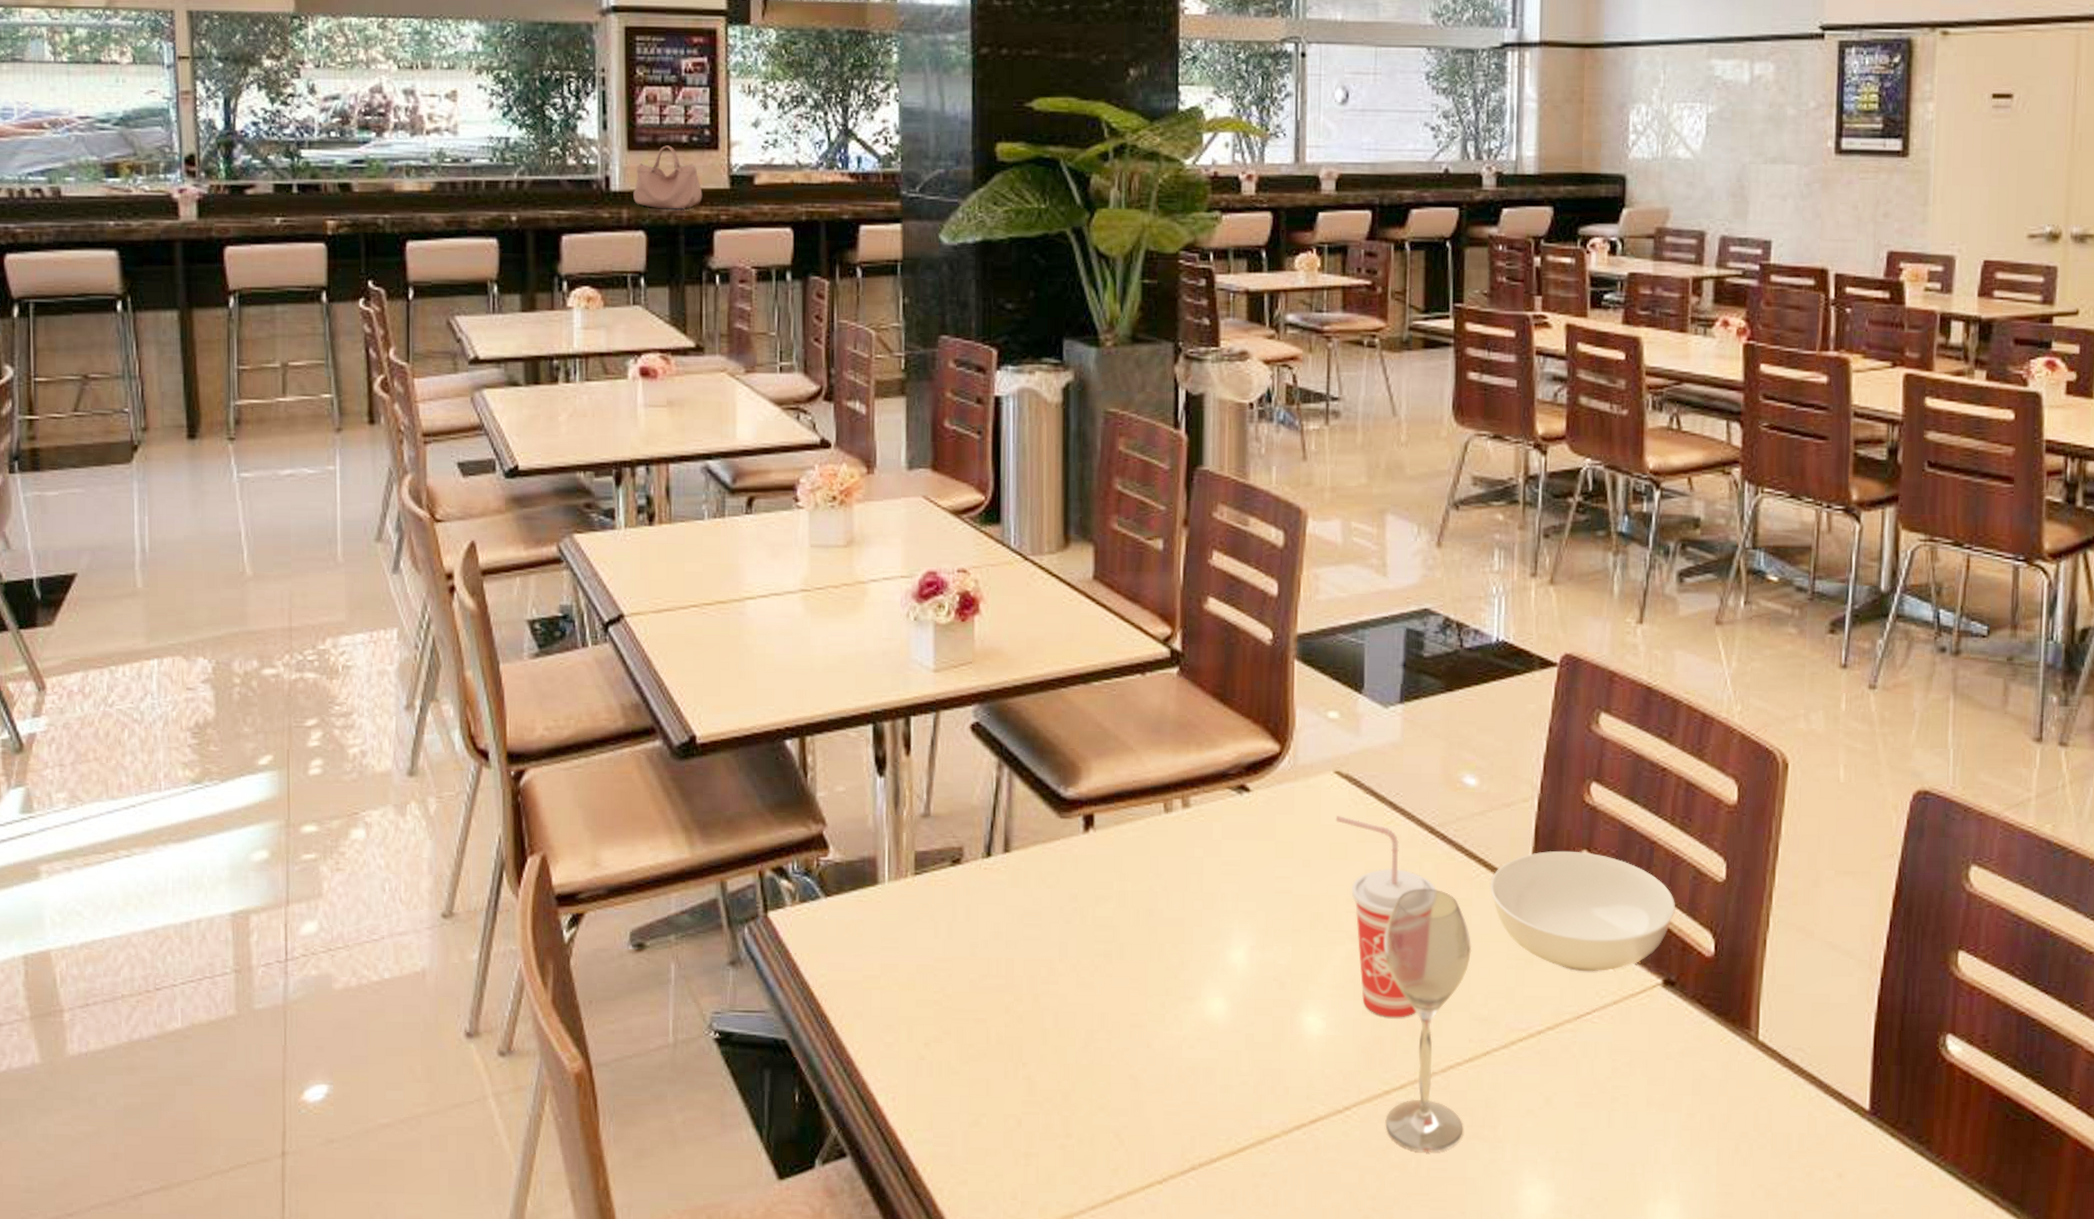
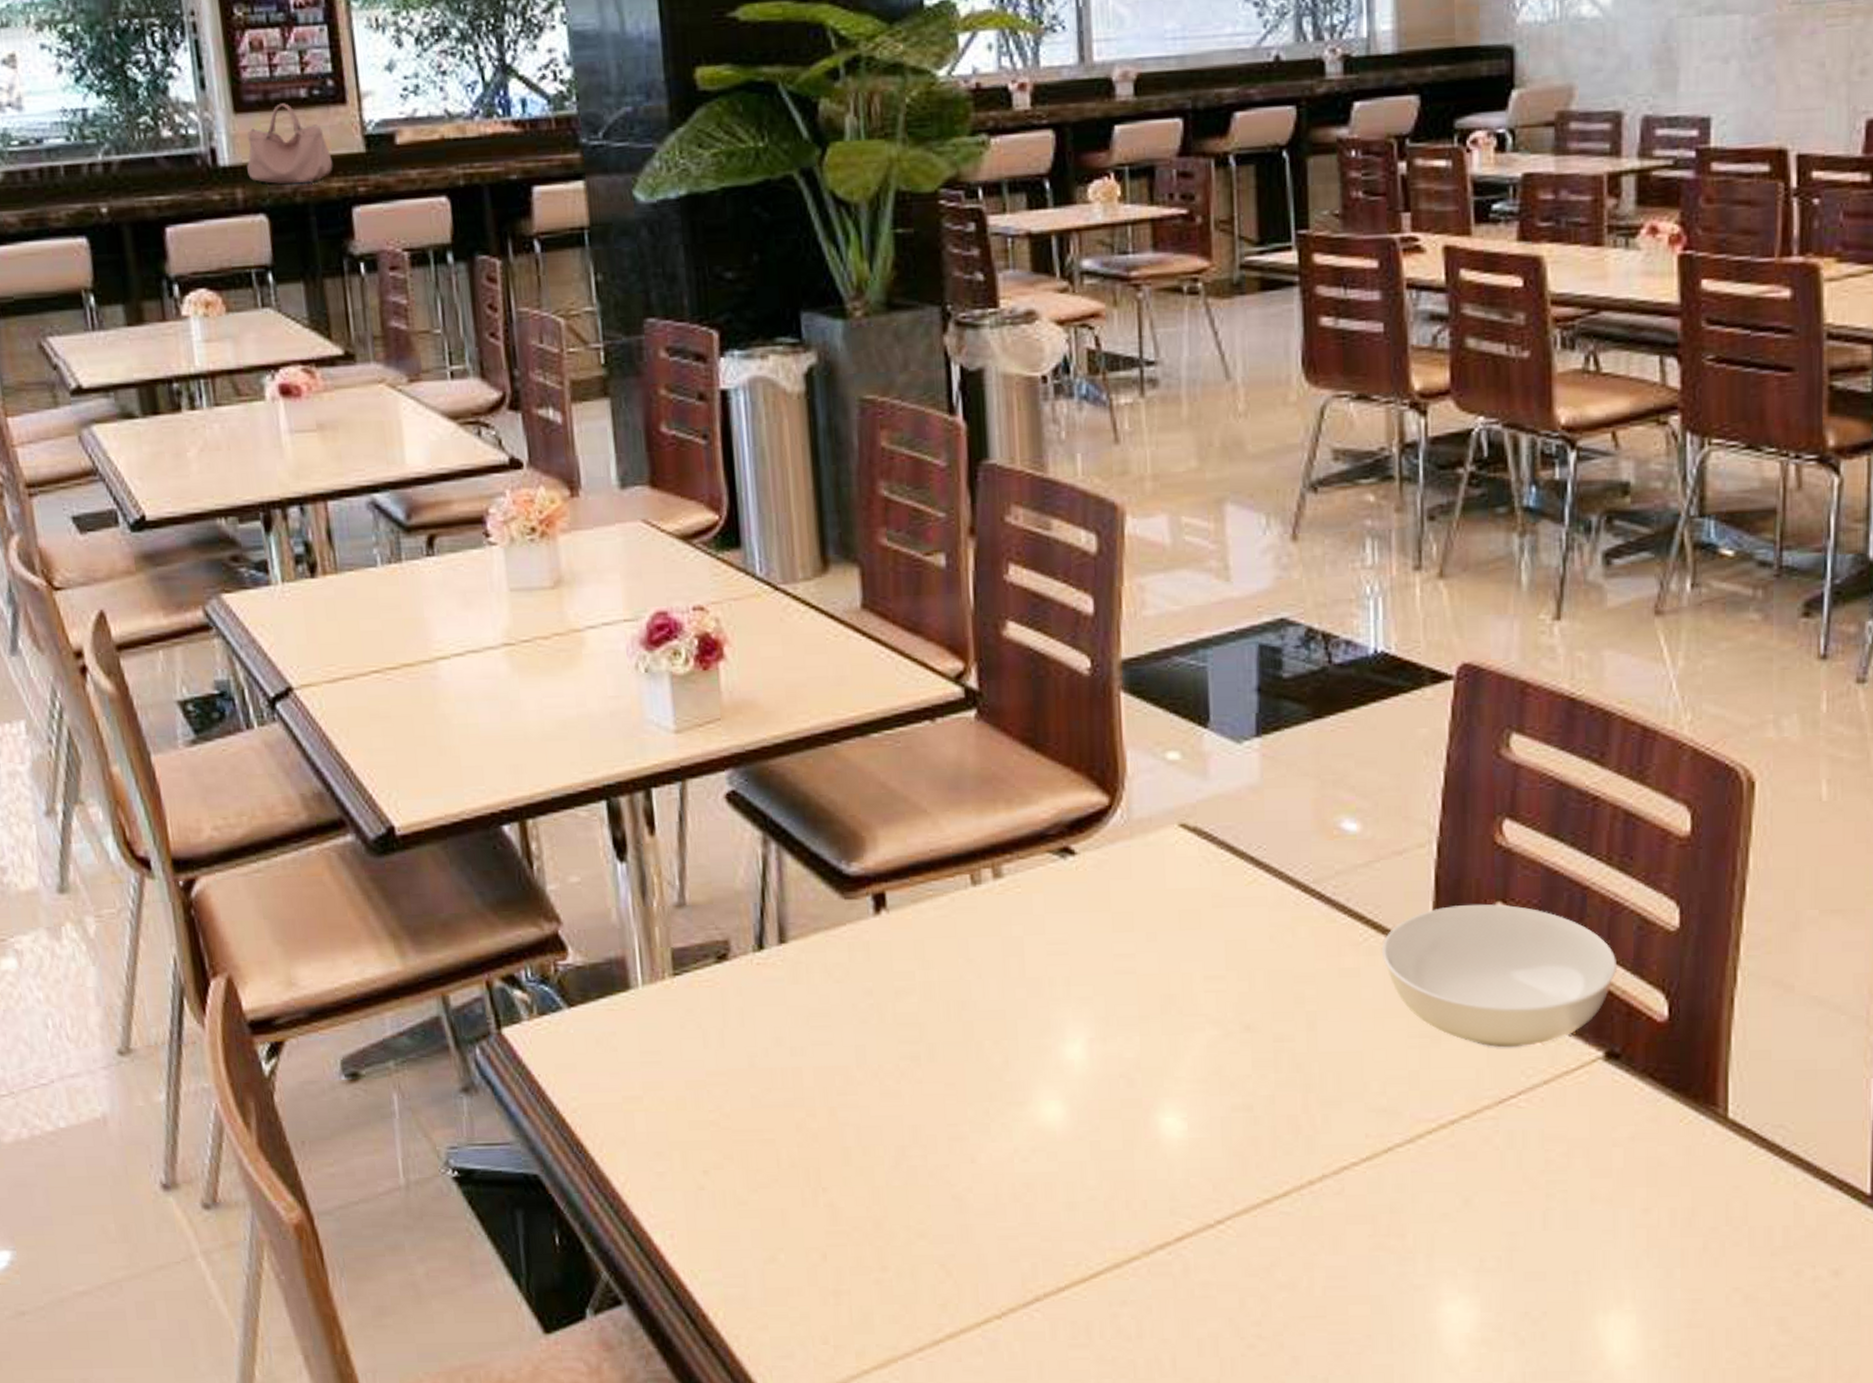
beverage cup: present [1335,816,1436,1018] -> none [1184,877,1315,1114]
wineglass: present [1383,888,1472,1153] -> none [1253,958,1364,1269]

